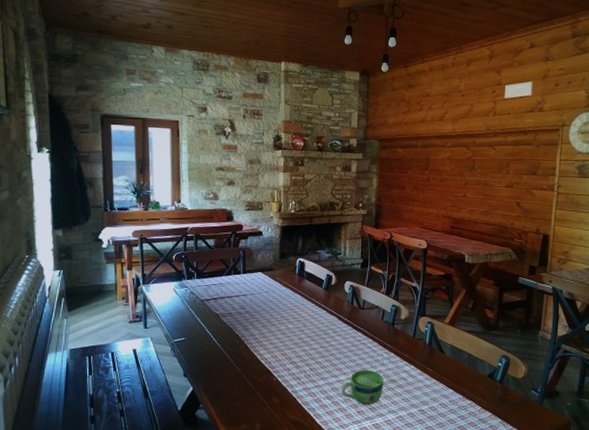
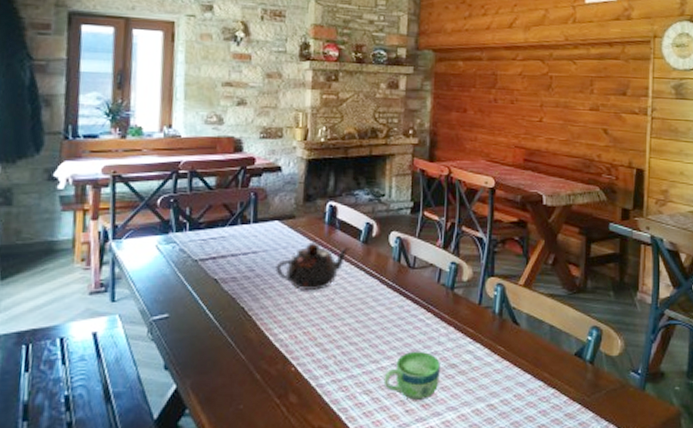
teapot: none [260,288,316,323] -> present [275,241,351,290]

